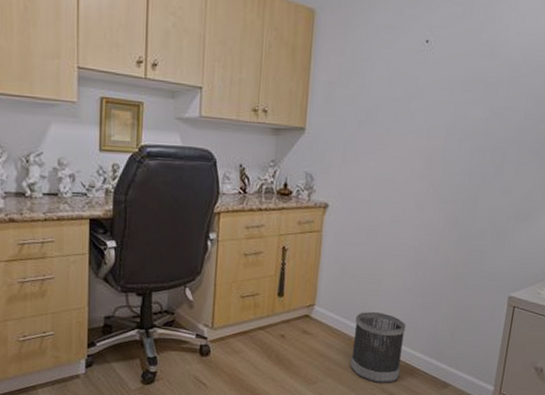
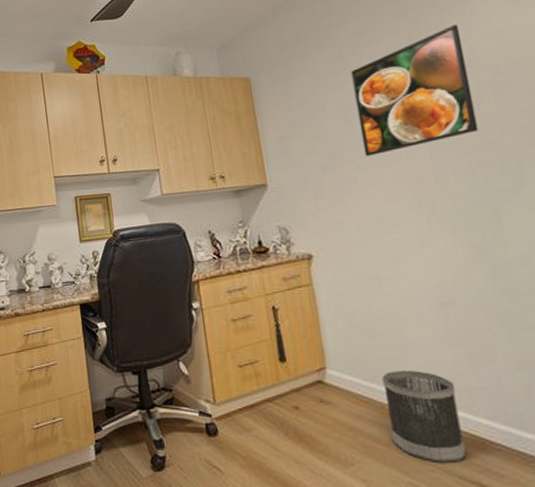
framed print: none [395,12,503,122] -> present [350,25,479,156]

